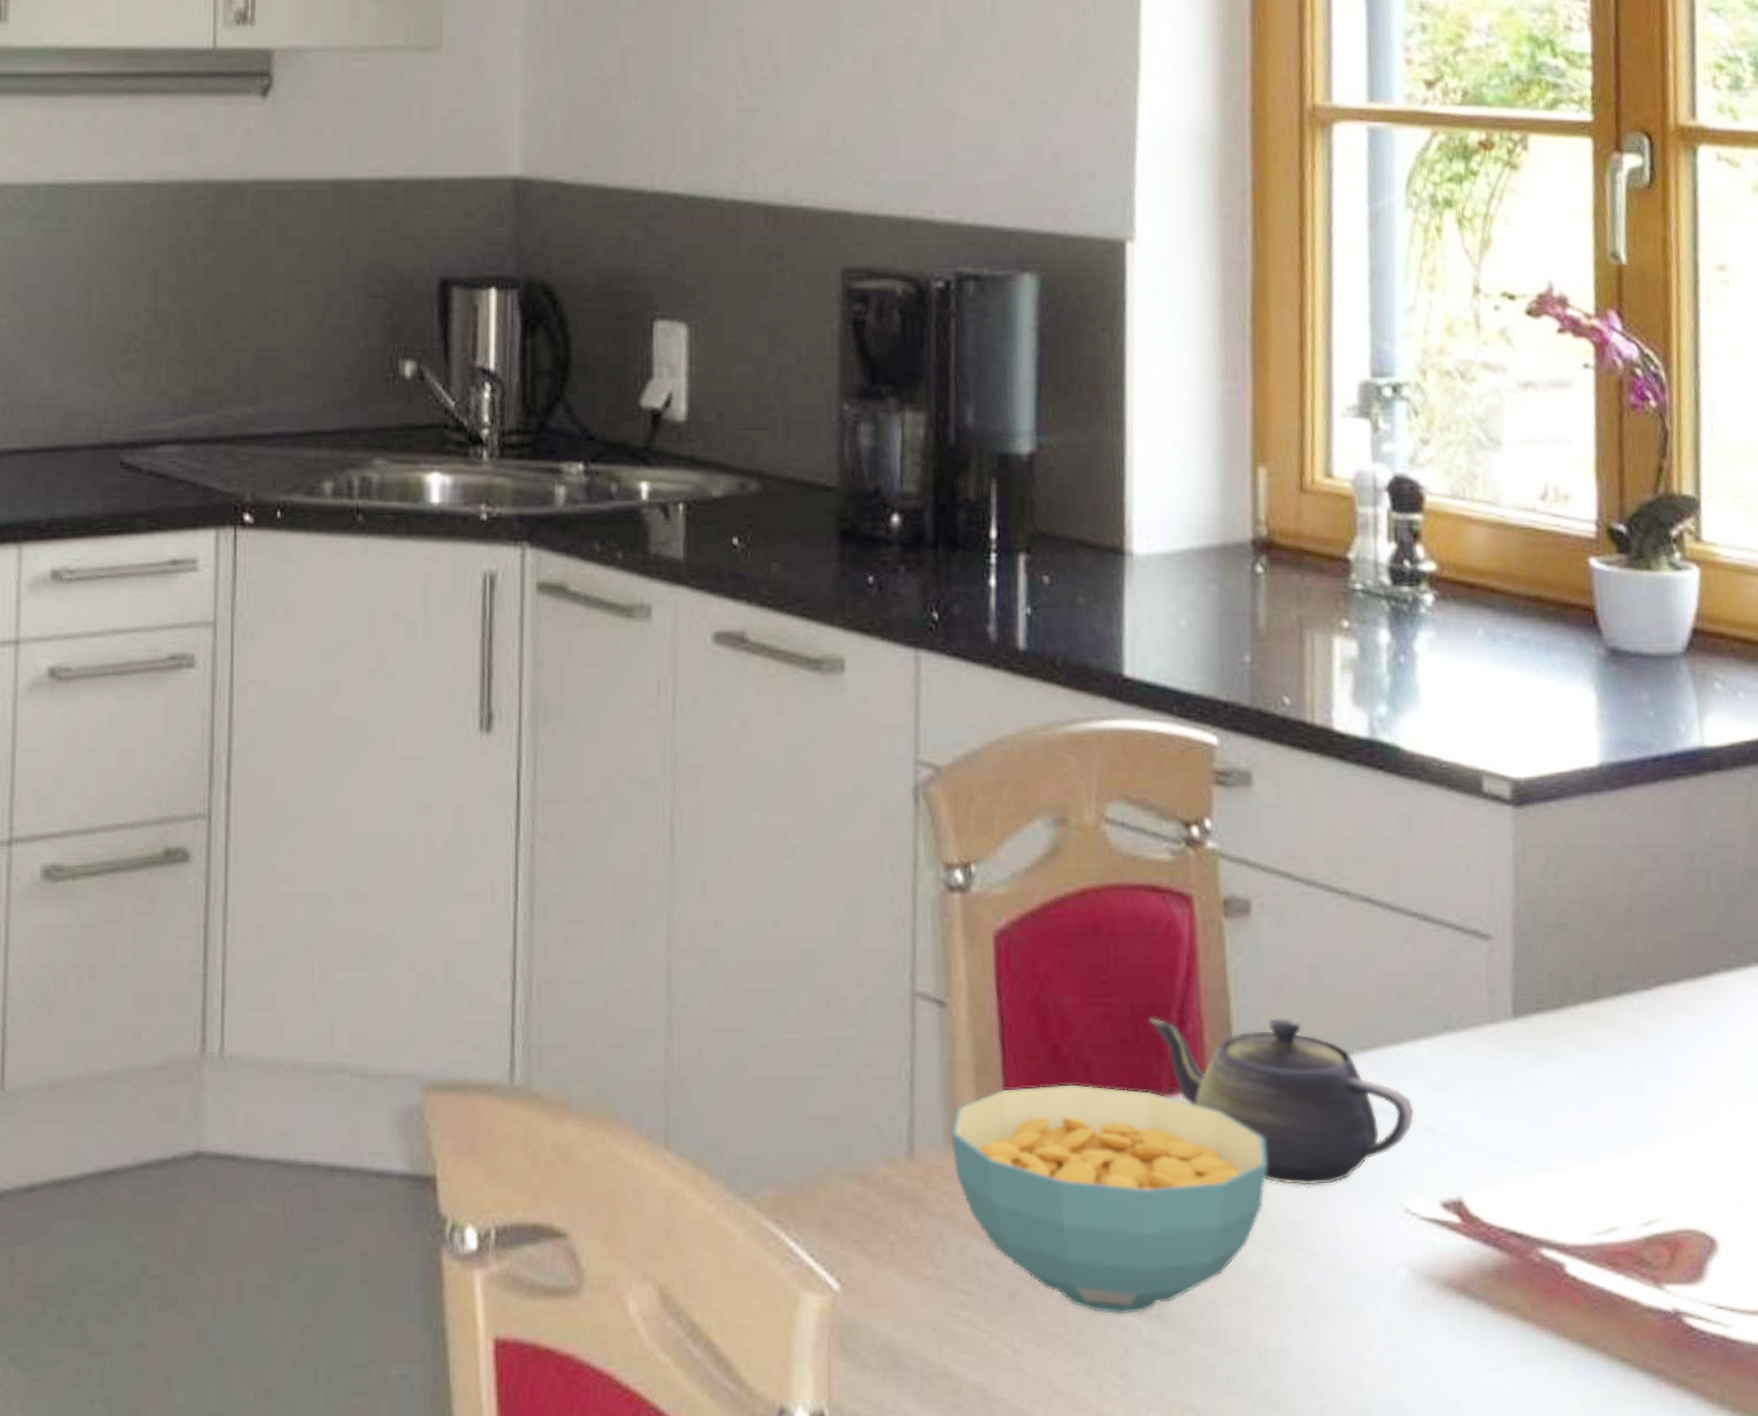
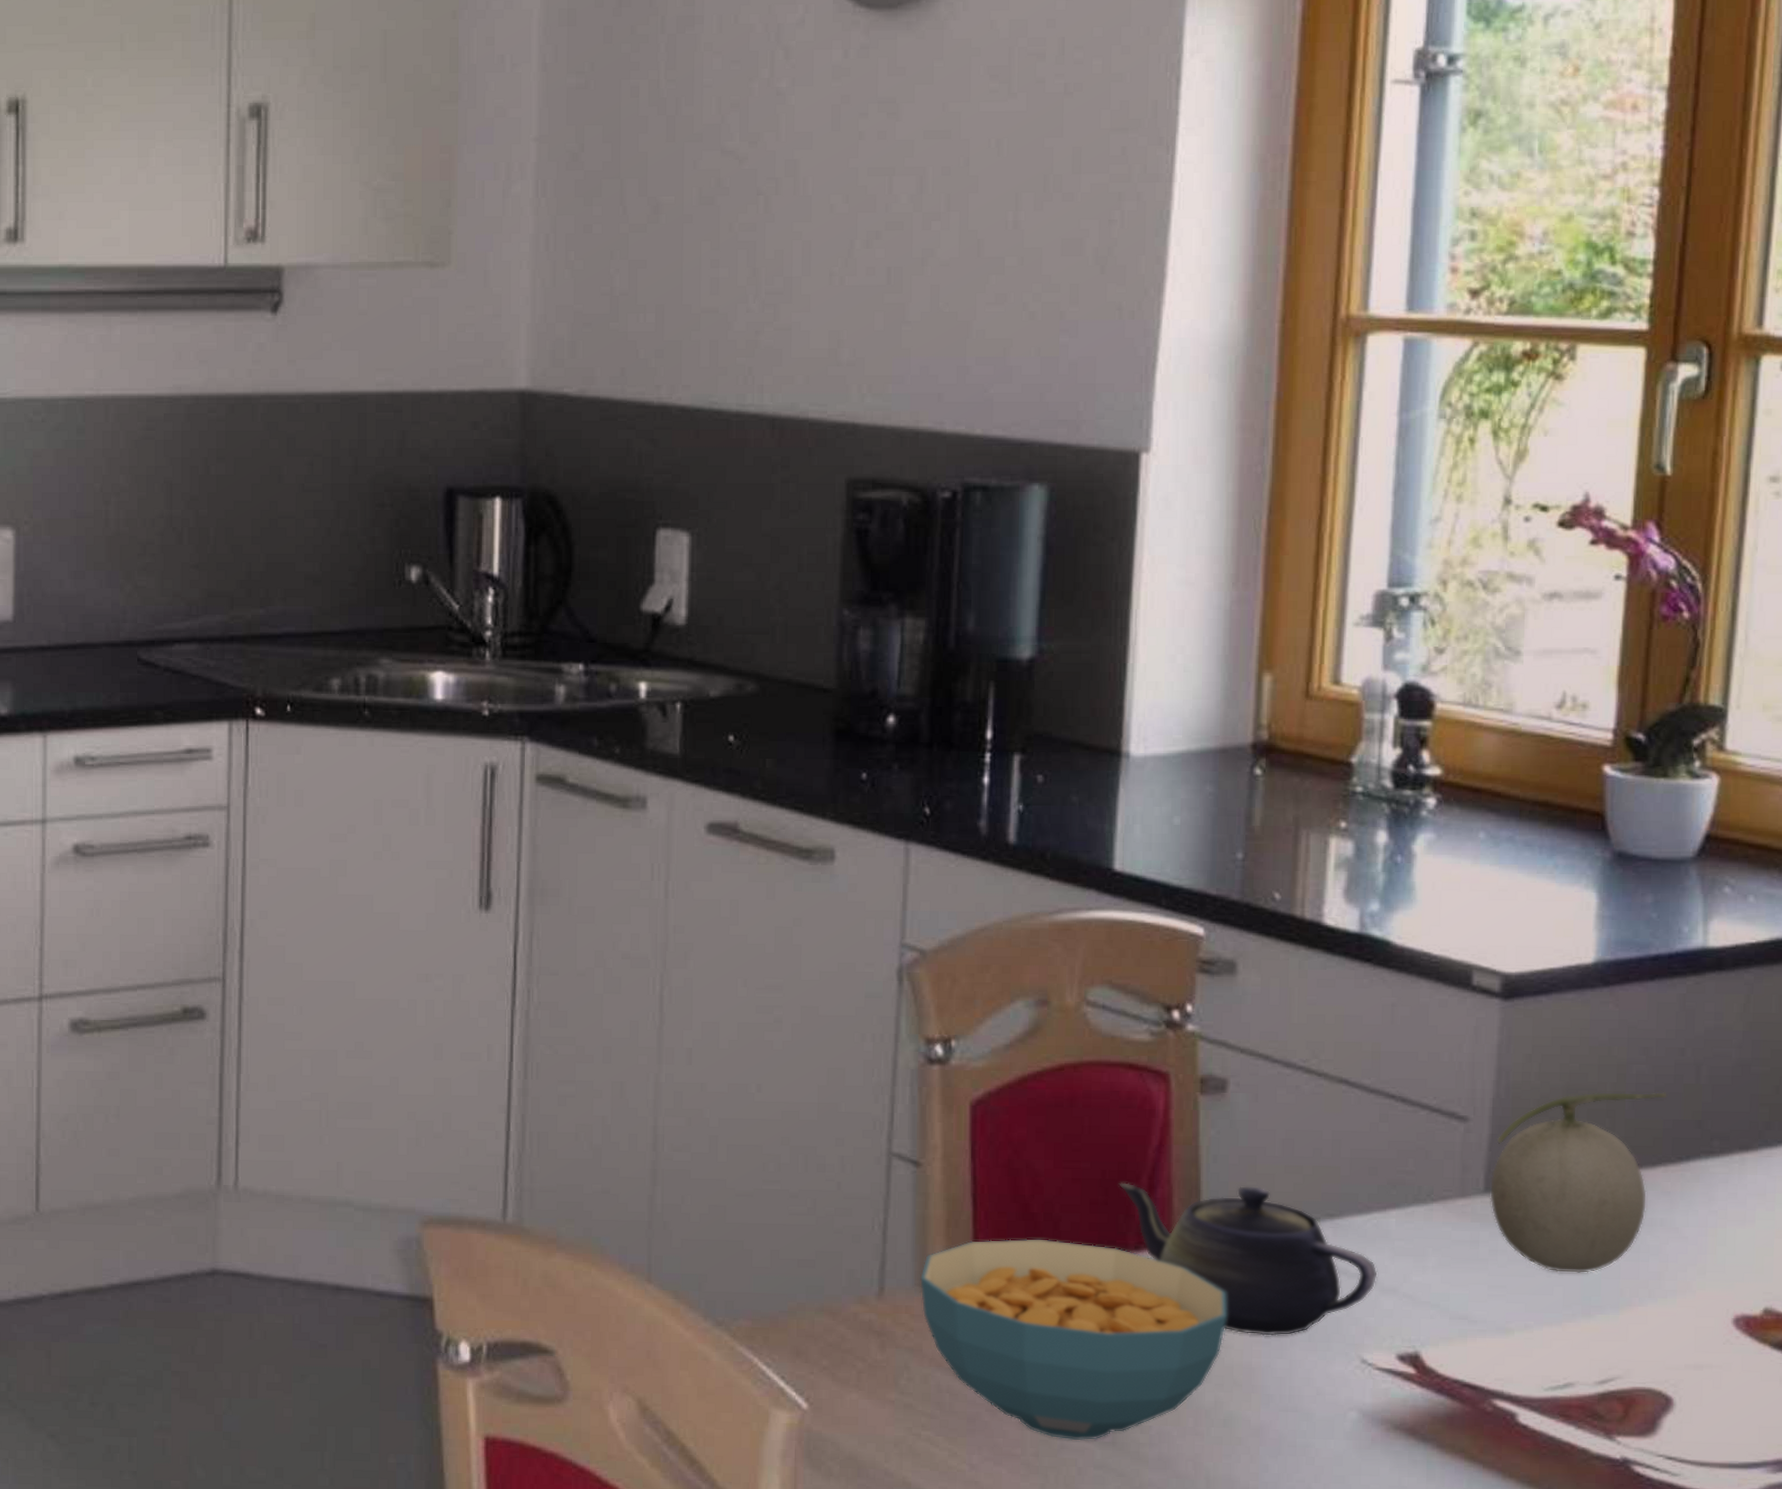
fruit: none [1517,901,1681,1104] -> present [1490,1091,1667,1274]

